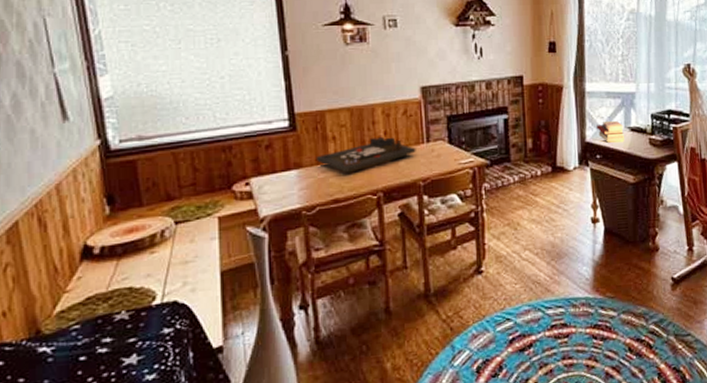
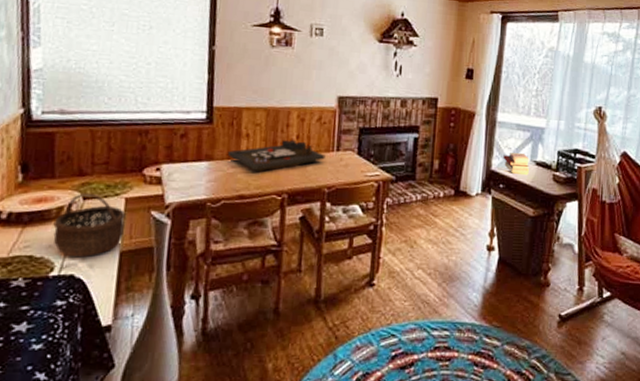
wicker basket: none [148,216,221,283] -> present [53,193,126,257]

